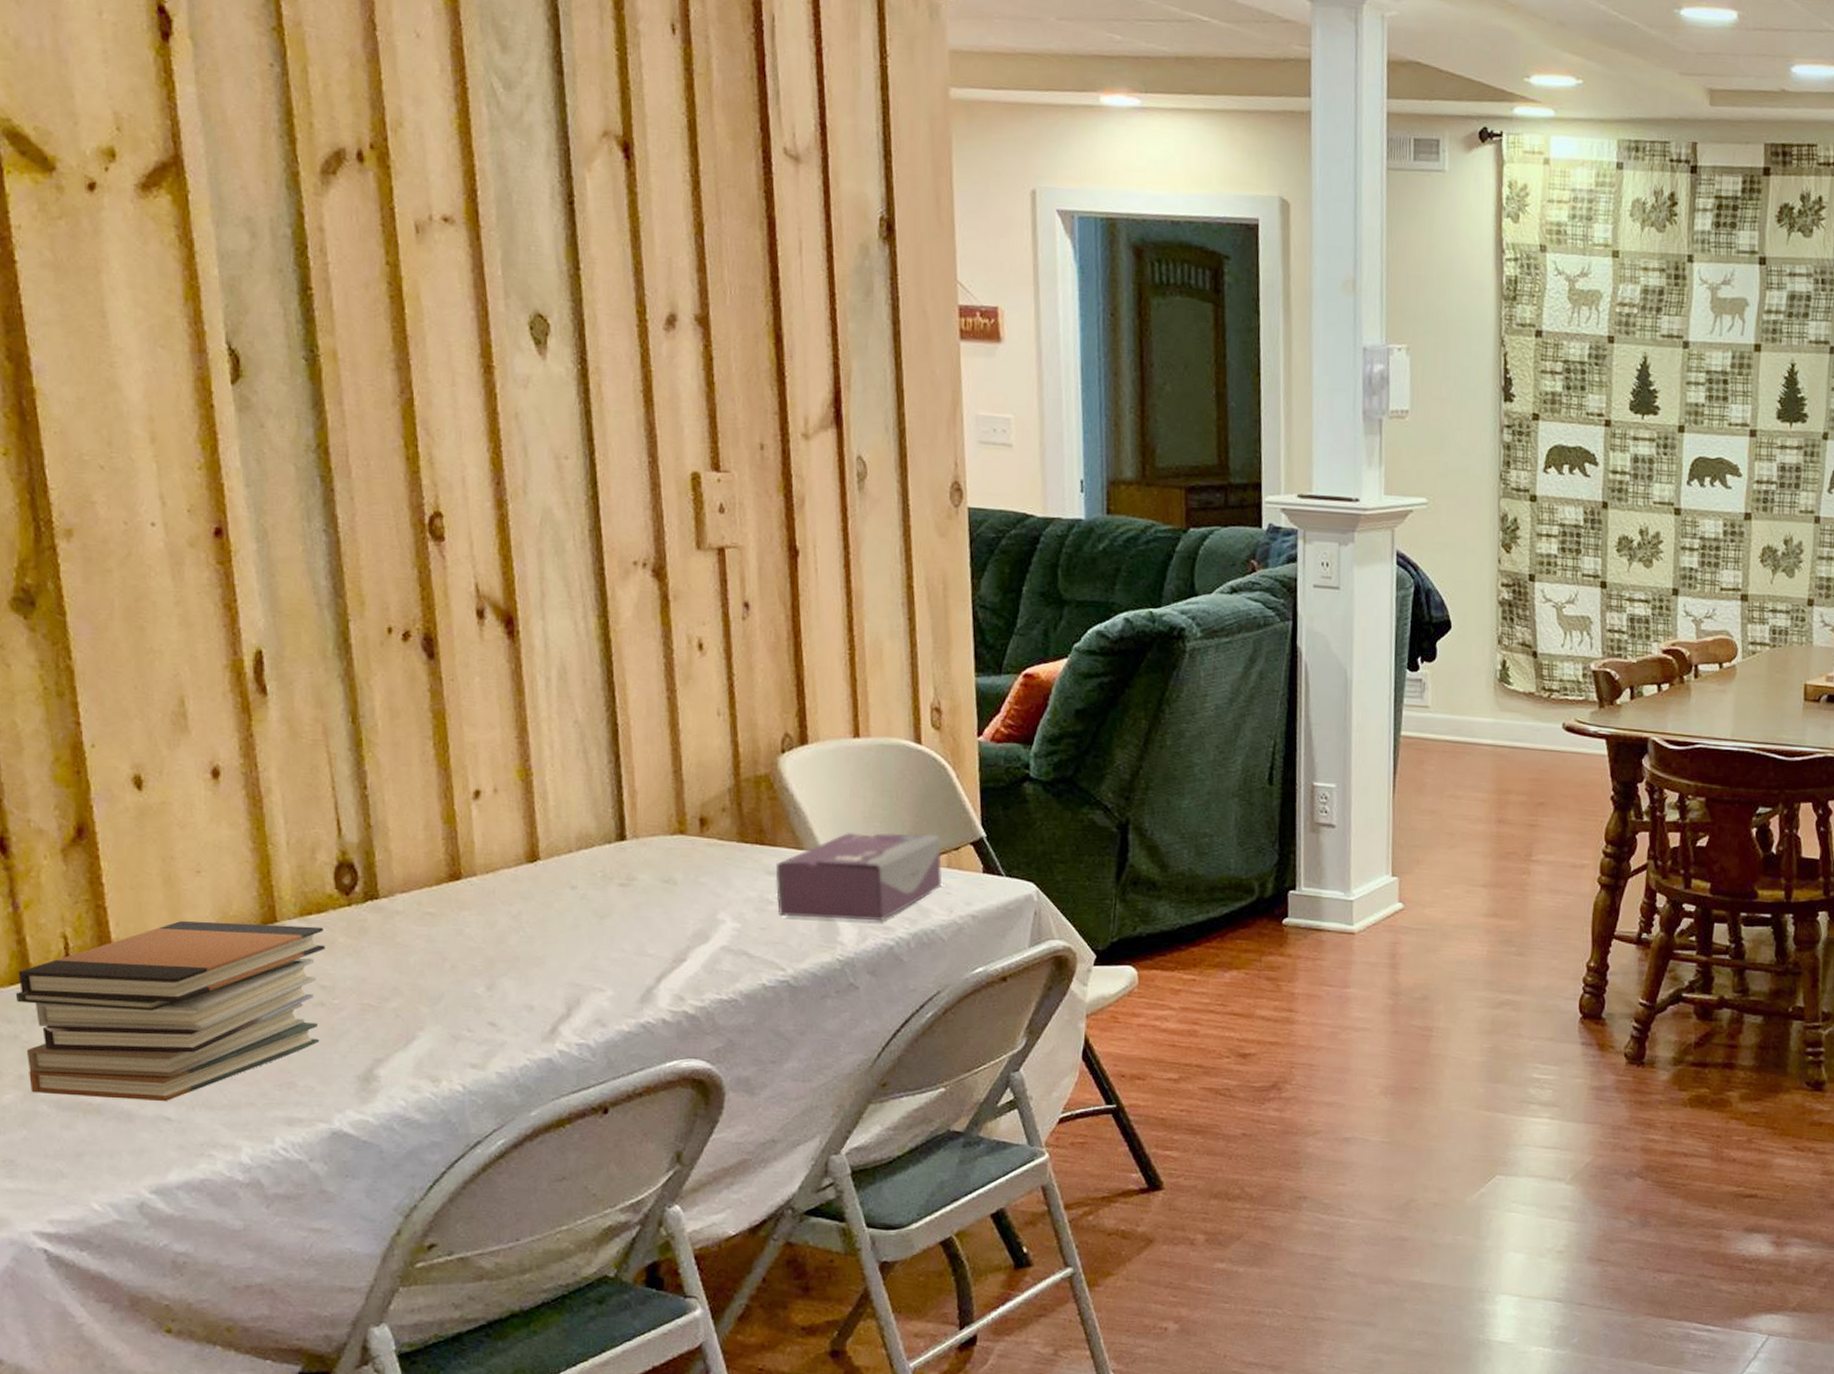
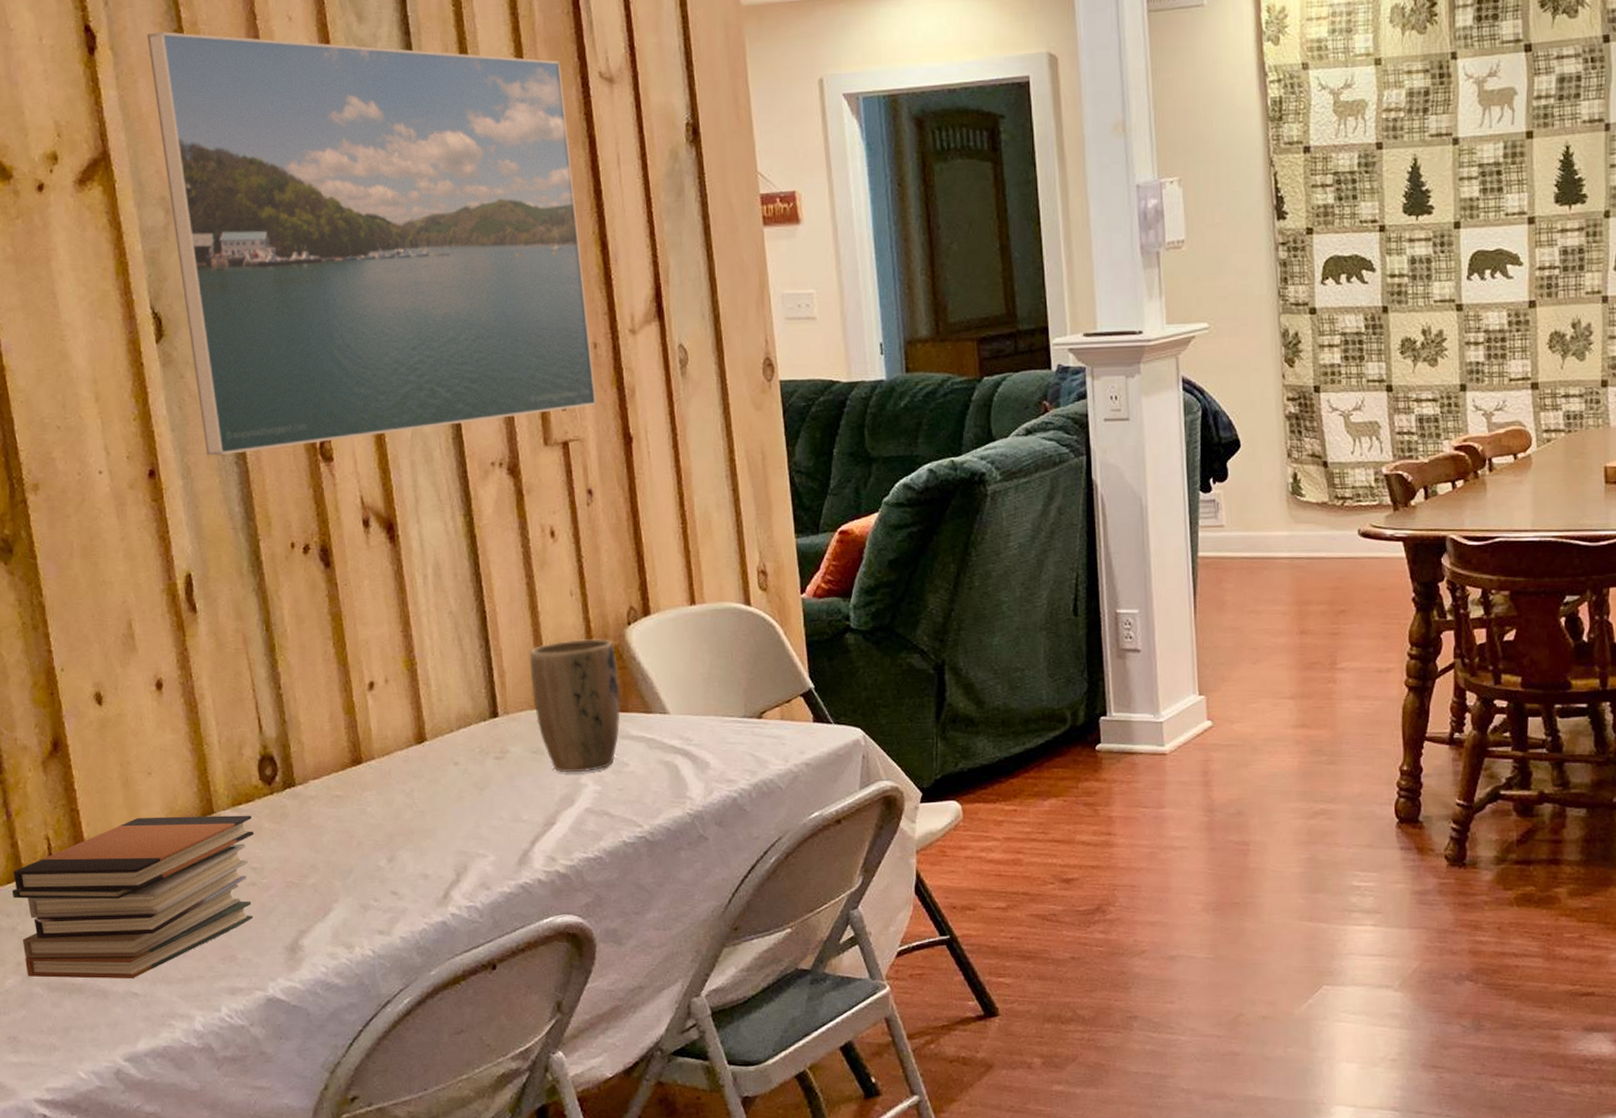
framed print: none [237,26,760,521] -> present [147,31,596,456]
plant pot: none [665,763,768,908] -> present [529,639,620,773]
tissue box: present [775,832,942,921] -> none [628,689,776,777]

